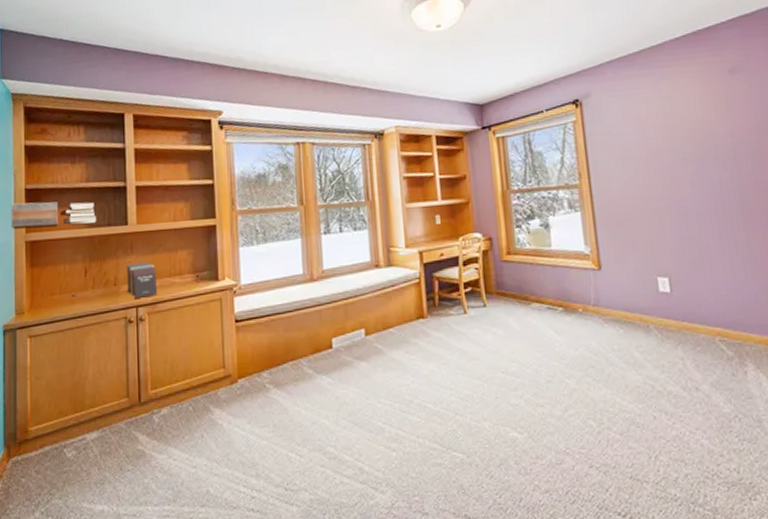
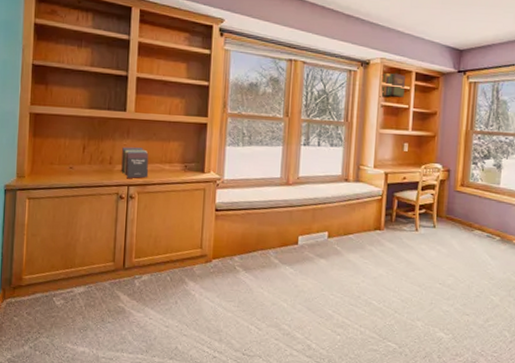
decorative box: present [10,202,59,229] -> none [16,75,63,104]
books: present [60,202,97,226] -> none [64,84,99,106]
books: none [398,139,427,169] -> present [380,73,405,98]

